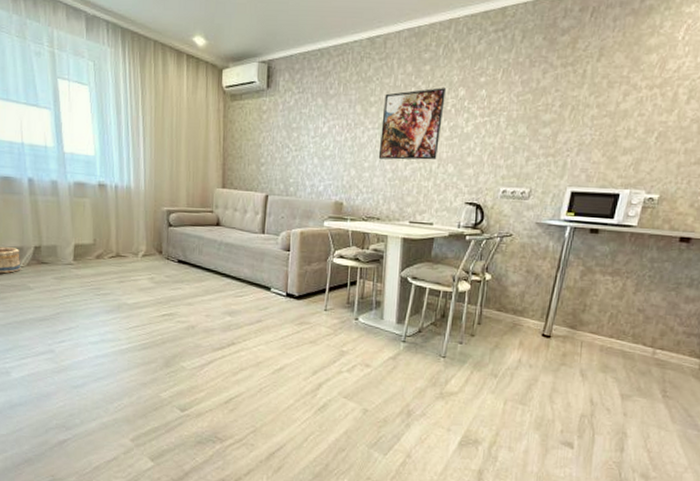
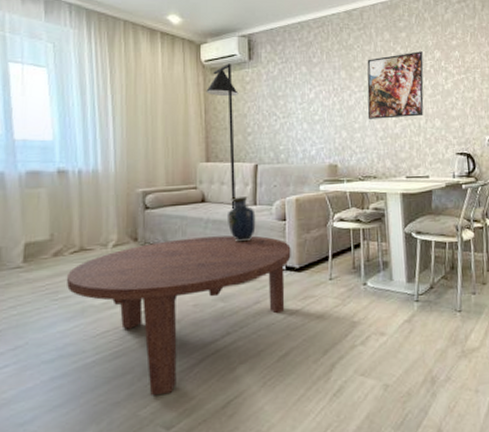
coffee table: none [106,256,292,384] -> present [66,235,291,396]
floor lamp: none [225,90,255,236] -> present [206,63,239,210]
vase: none [237,224,263,266] -> present [226,197,256,242]

